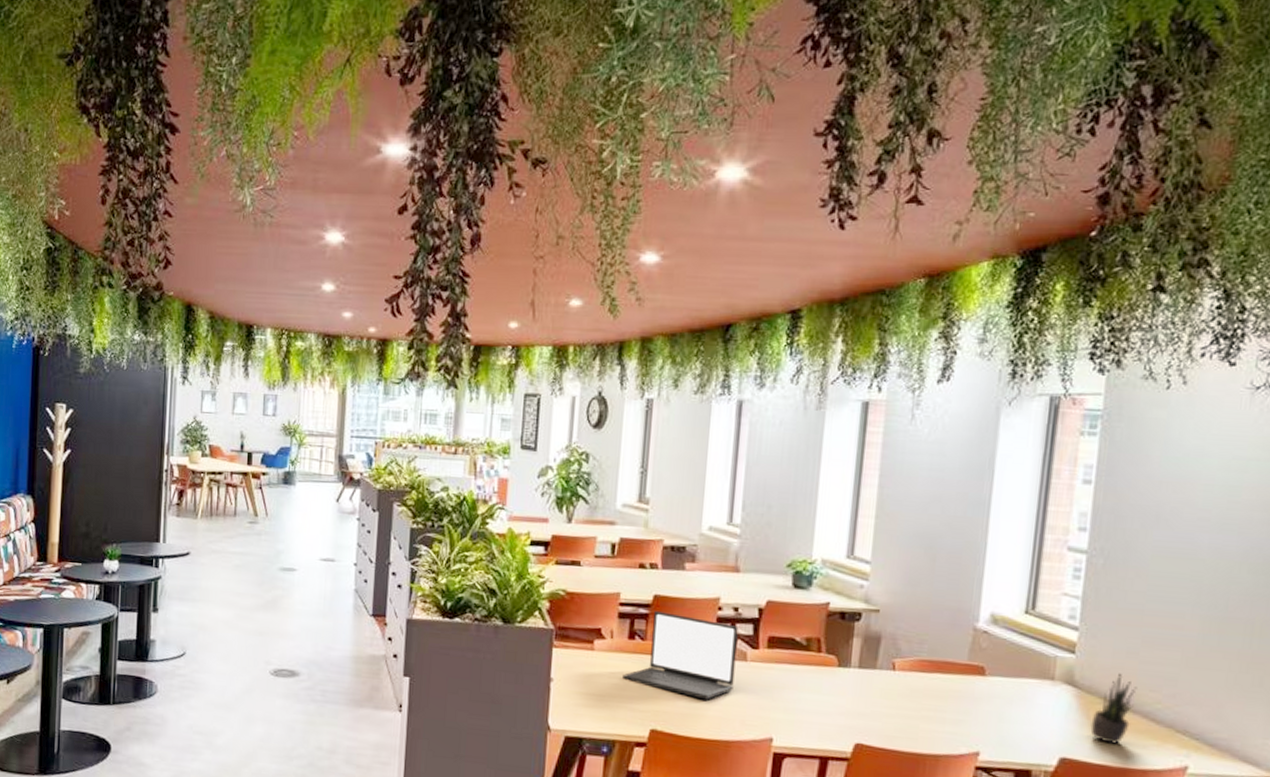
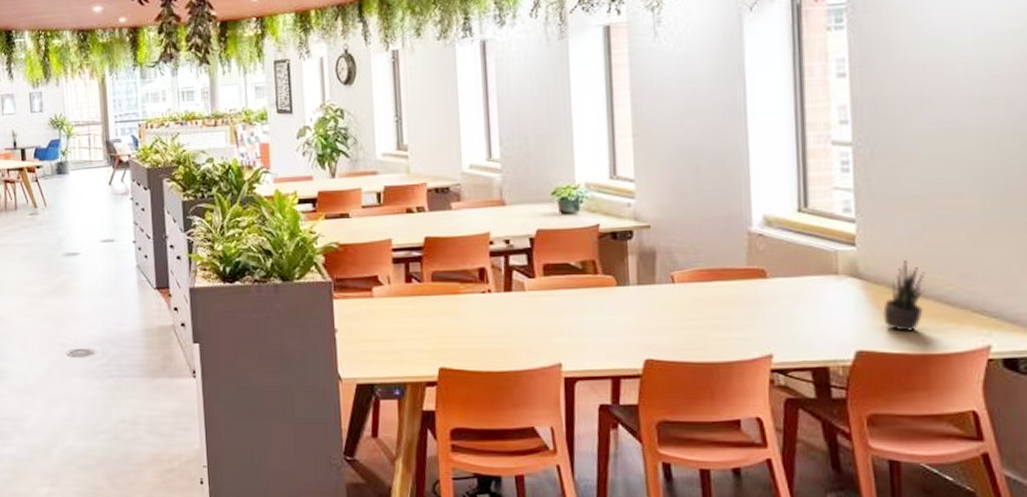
laptop: present [623,611,739,700] -> none [405,252,515,333]

